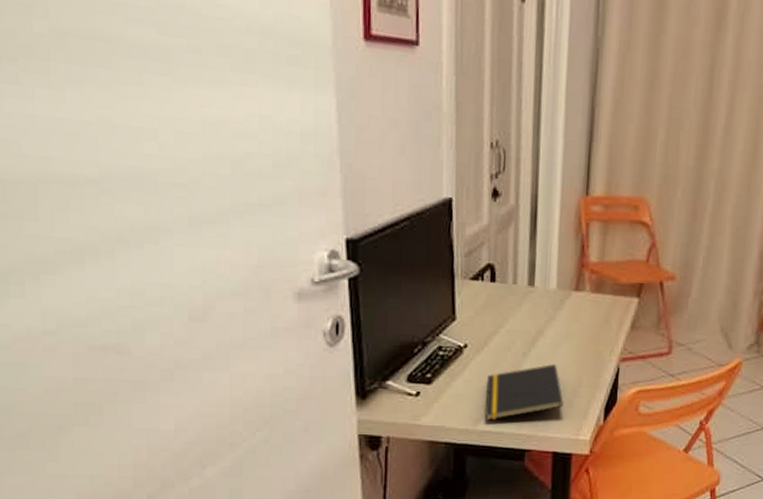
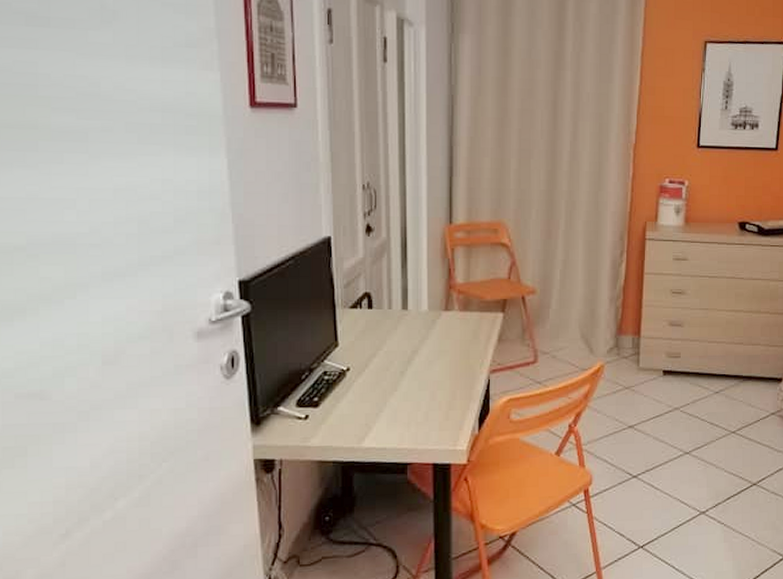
notepad: present [485,364,564,421] -> none [369,381,440,438]

